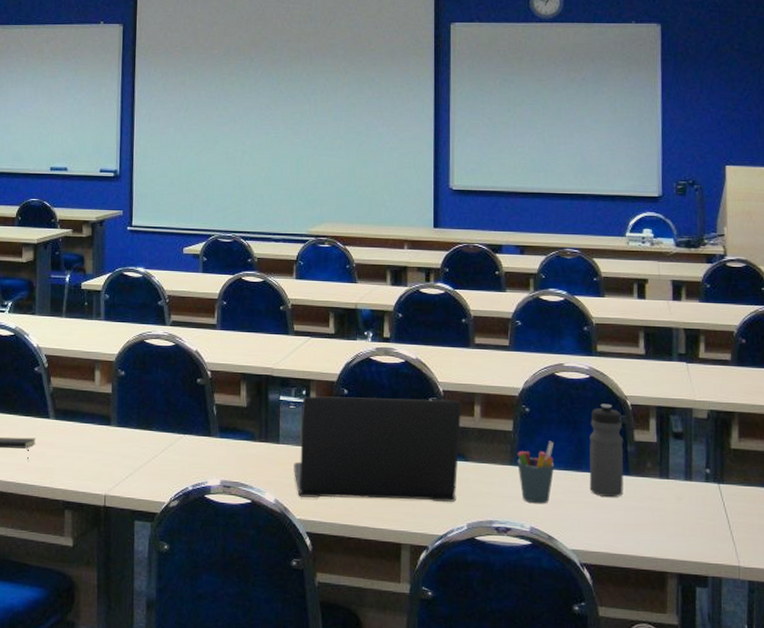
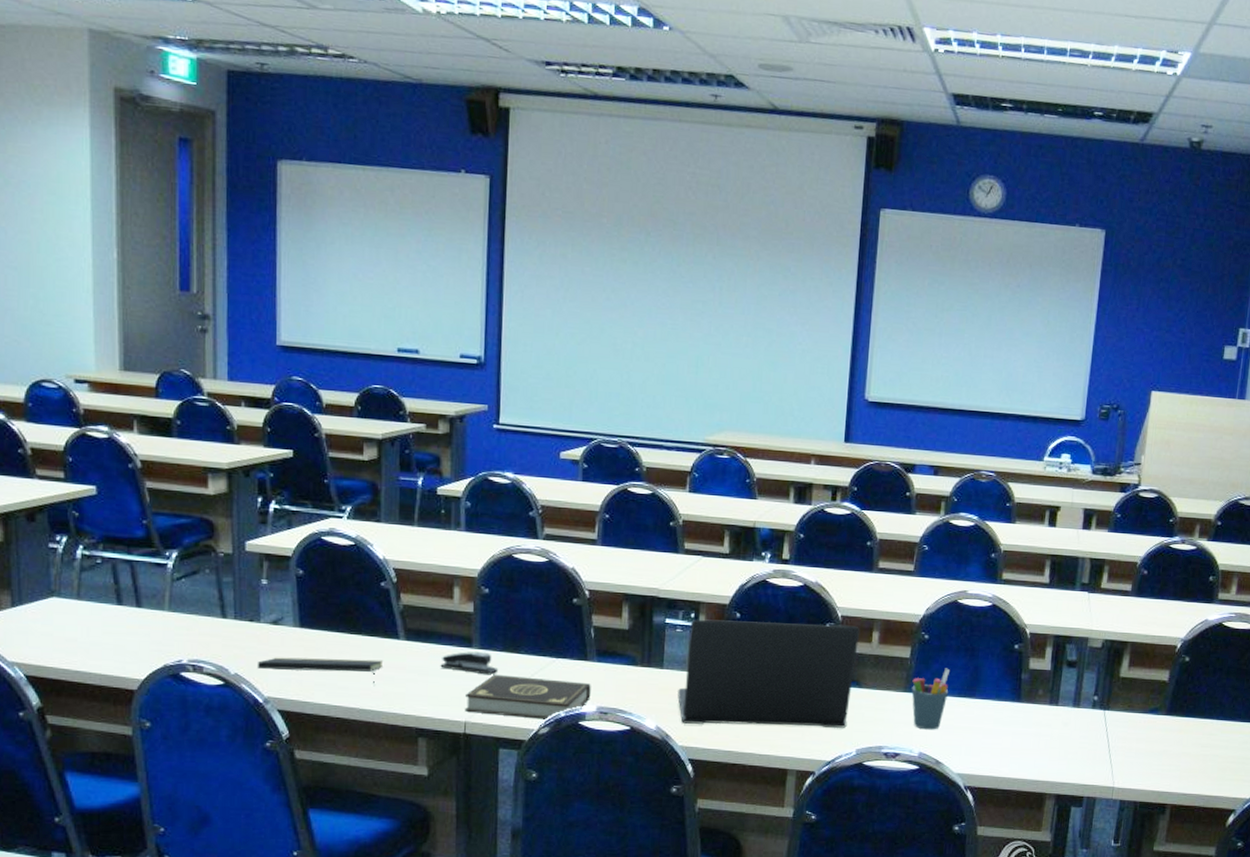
stapler: none [84,429,134,451] -> present [440,652,499,675]
book: none [105,450,215,493] -> present [465,674,591,720]
water bottle: present [589,403,624,498] -> none [980,631,1020,724]

